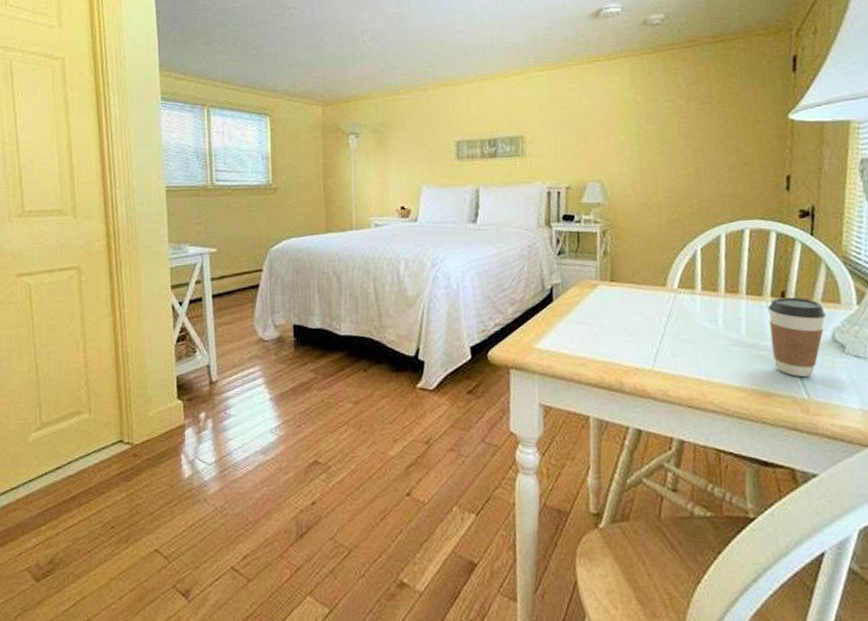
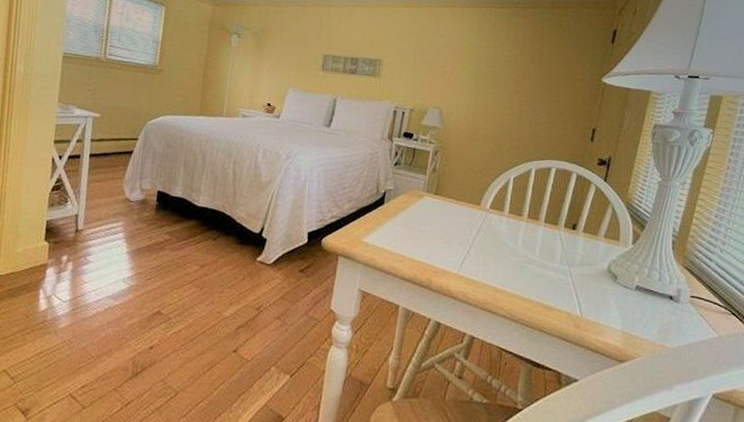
coffee cup: present [768,297,827,377] -> none [558,229,607,298]

